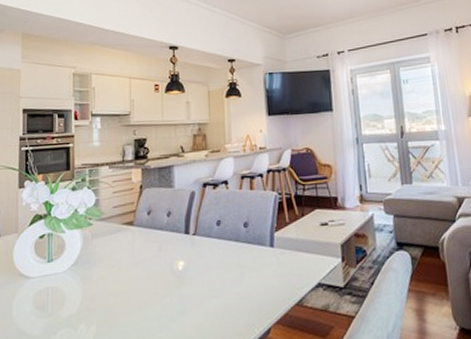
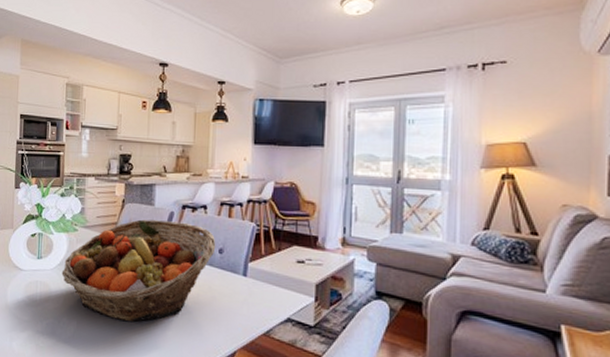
fruit basket: none [76,200,241,317] -> present [61,219,216,322]

